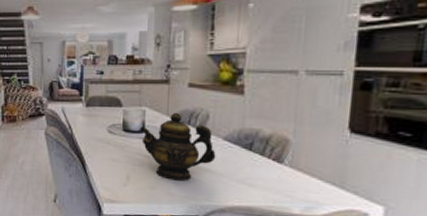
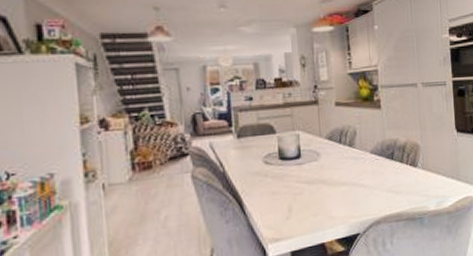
teapot: present [139,112,216,181] -> none [295,132,367,202]

